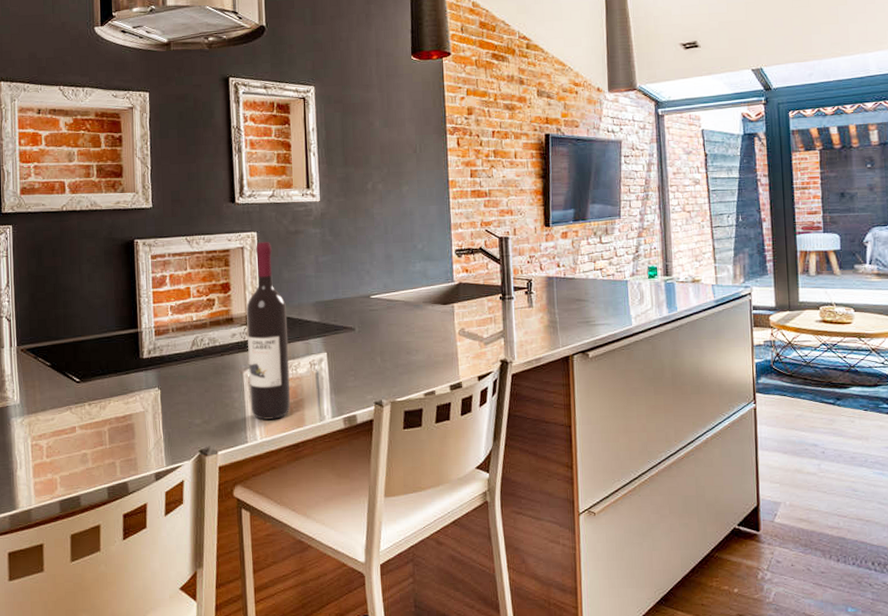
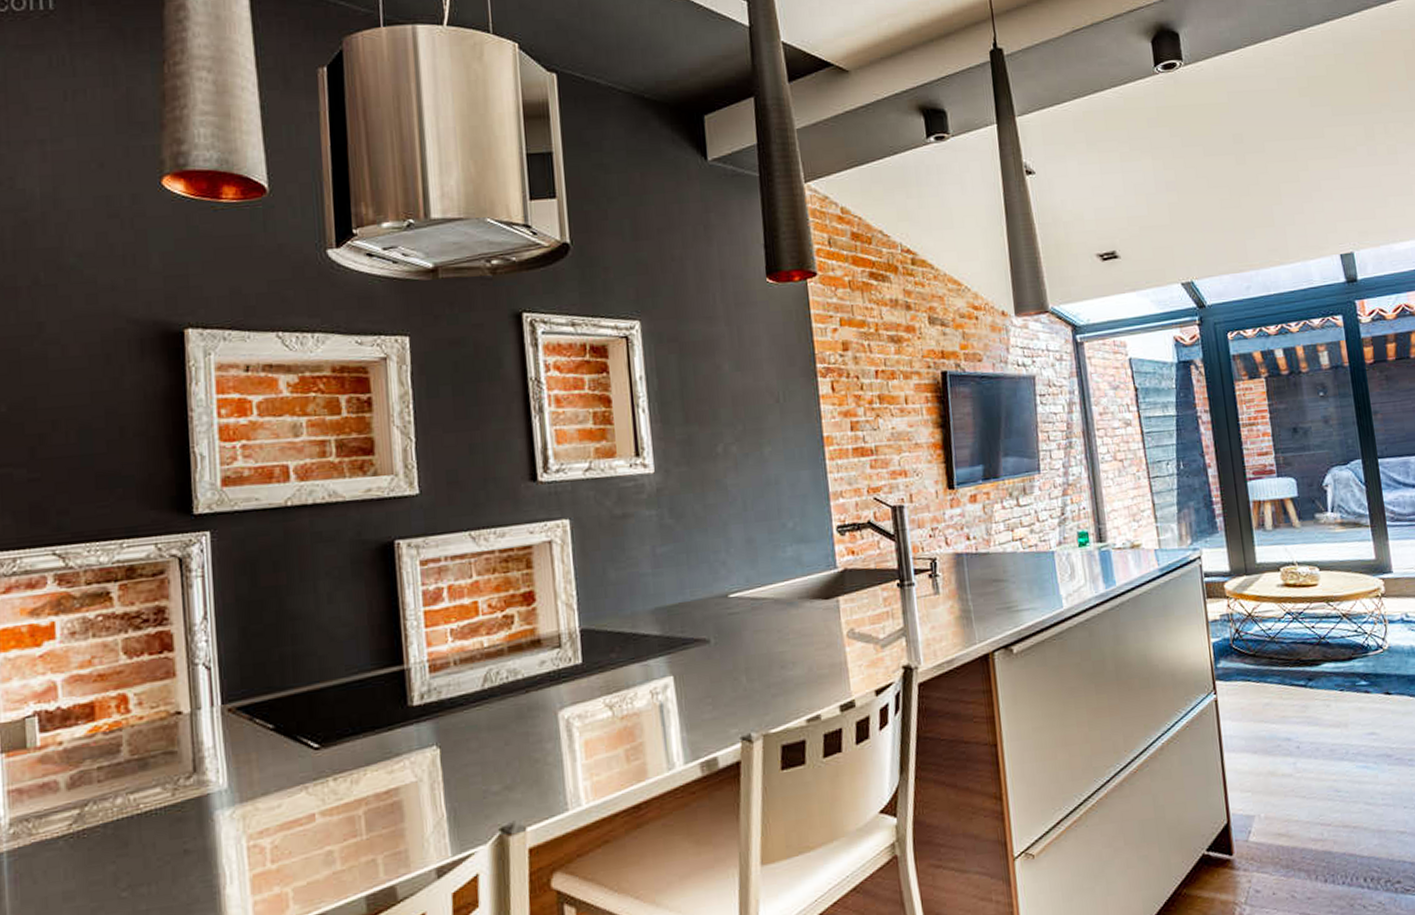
wine bottle: present [246,242,291,420] -> none [559,531,627,777]

